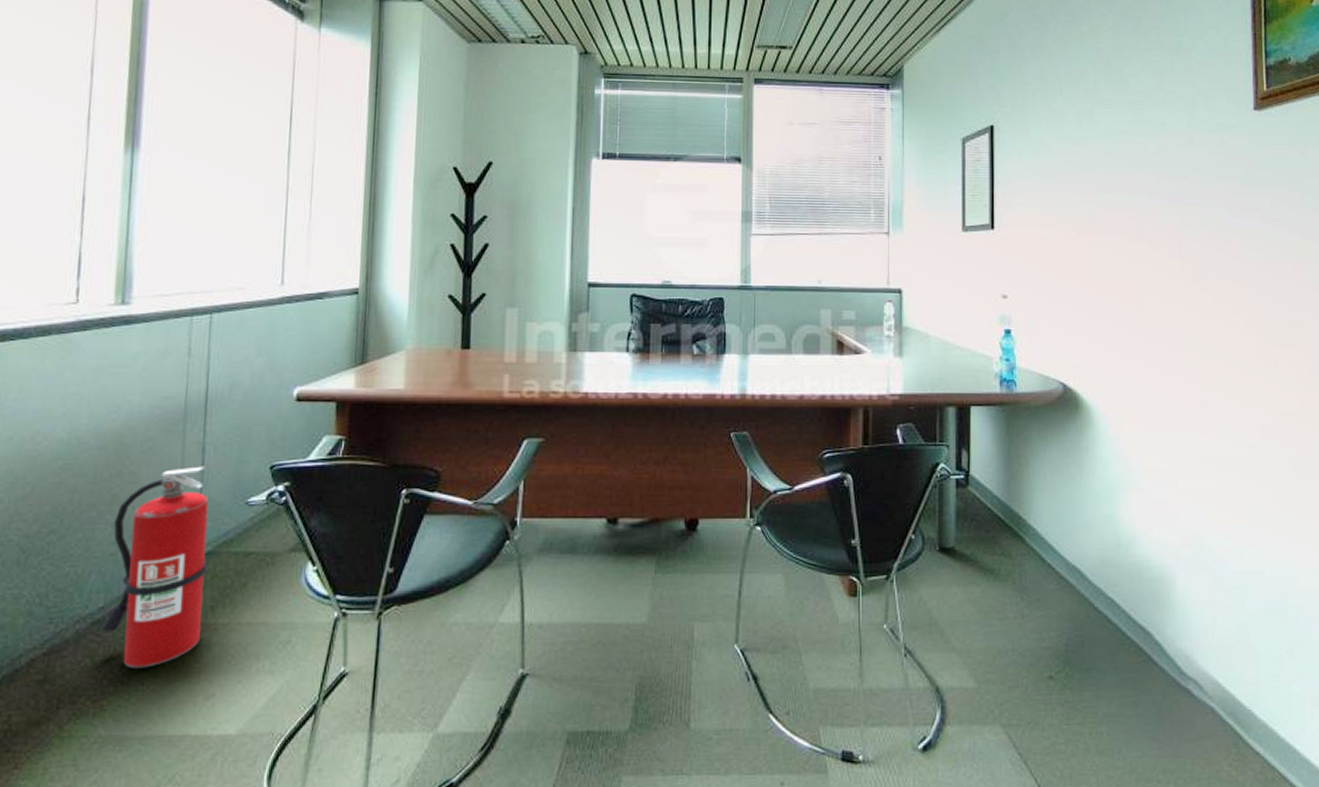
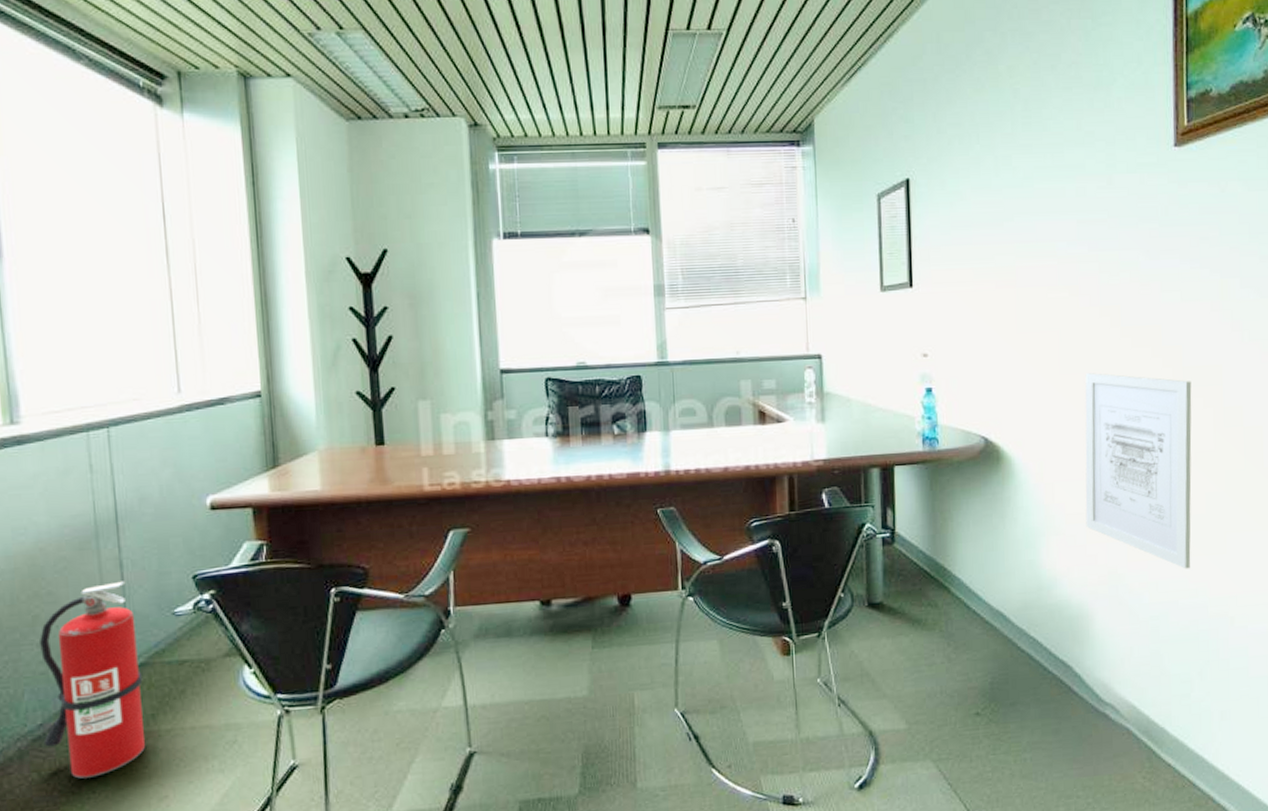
wall art: none [1166,326,1278,537] -> present [1085,373,1192,569]

